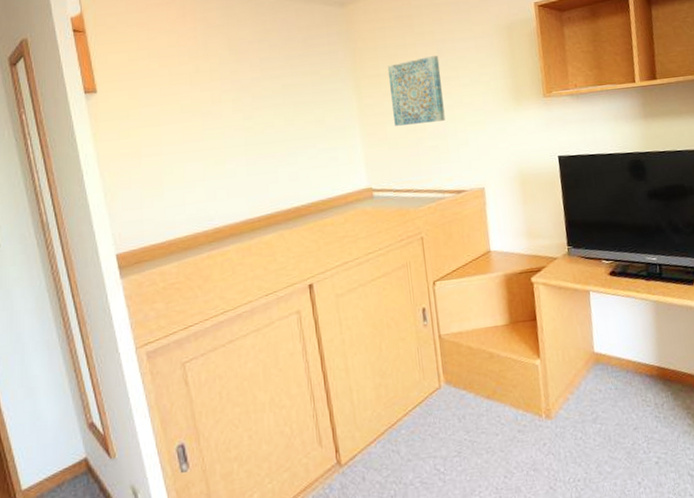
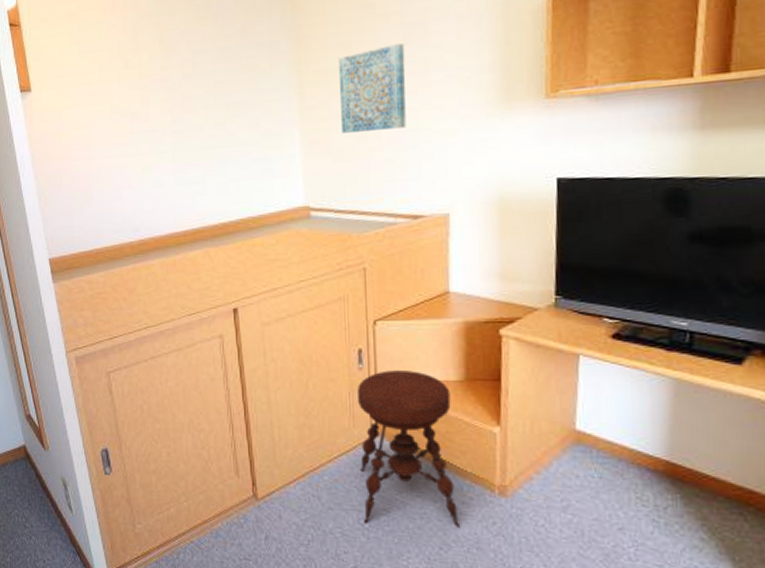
stool: none [424,321,519,467] -> present [358,370,461,528]

